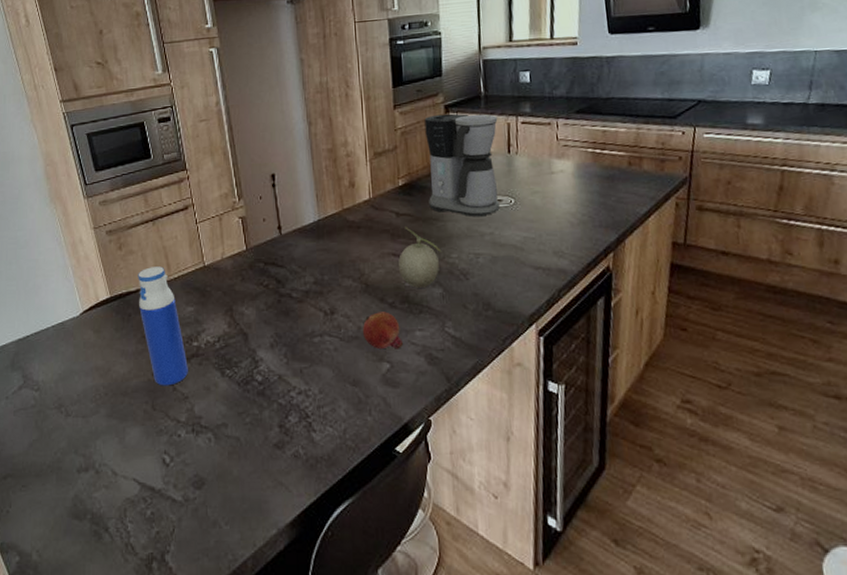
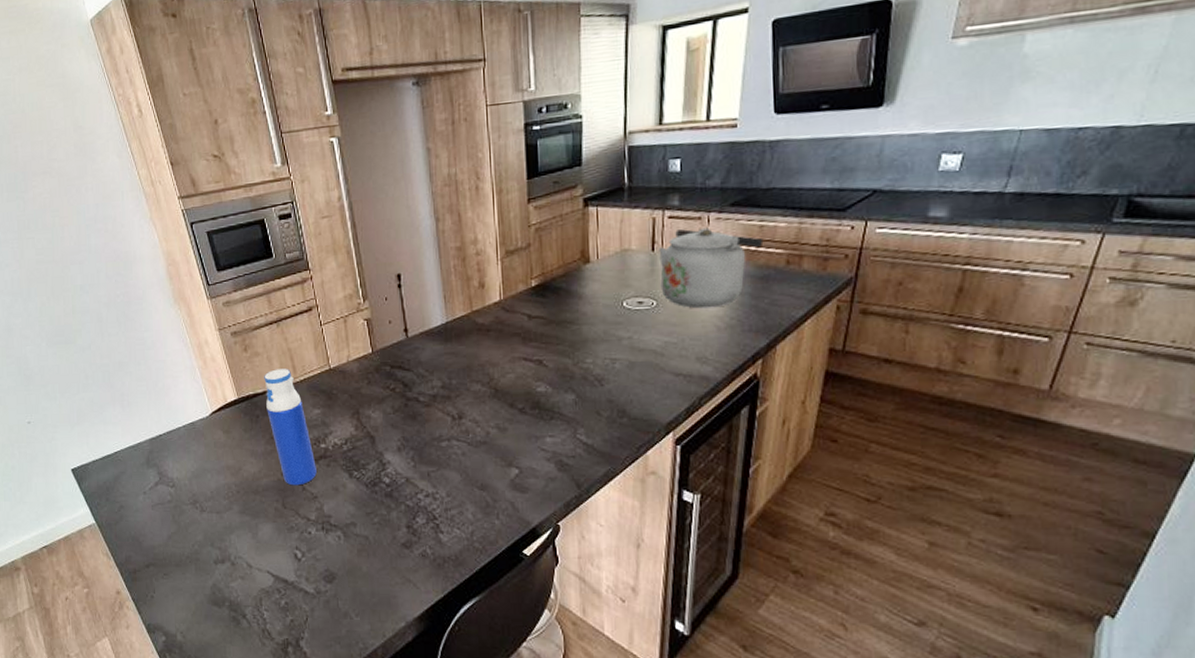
fruit: present [362,312,403,349] -> none [490,417,532,455]
fruit: present [398,227,442,288] -> none [529,330,576,394]
coffee maker: present [424,113,500,217] -> none [561,207,642,321]
kettle: none [514,132,607,206] -> present [659,228,764,309]

